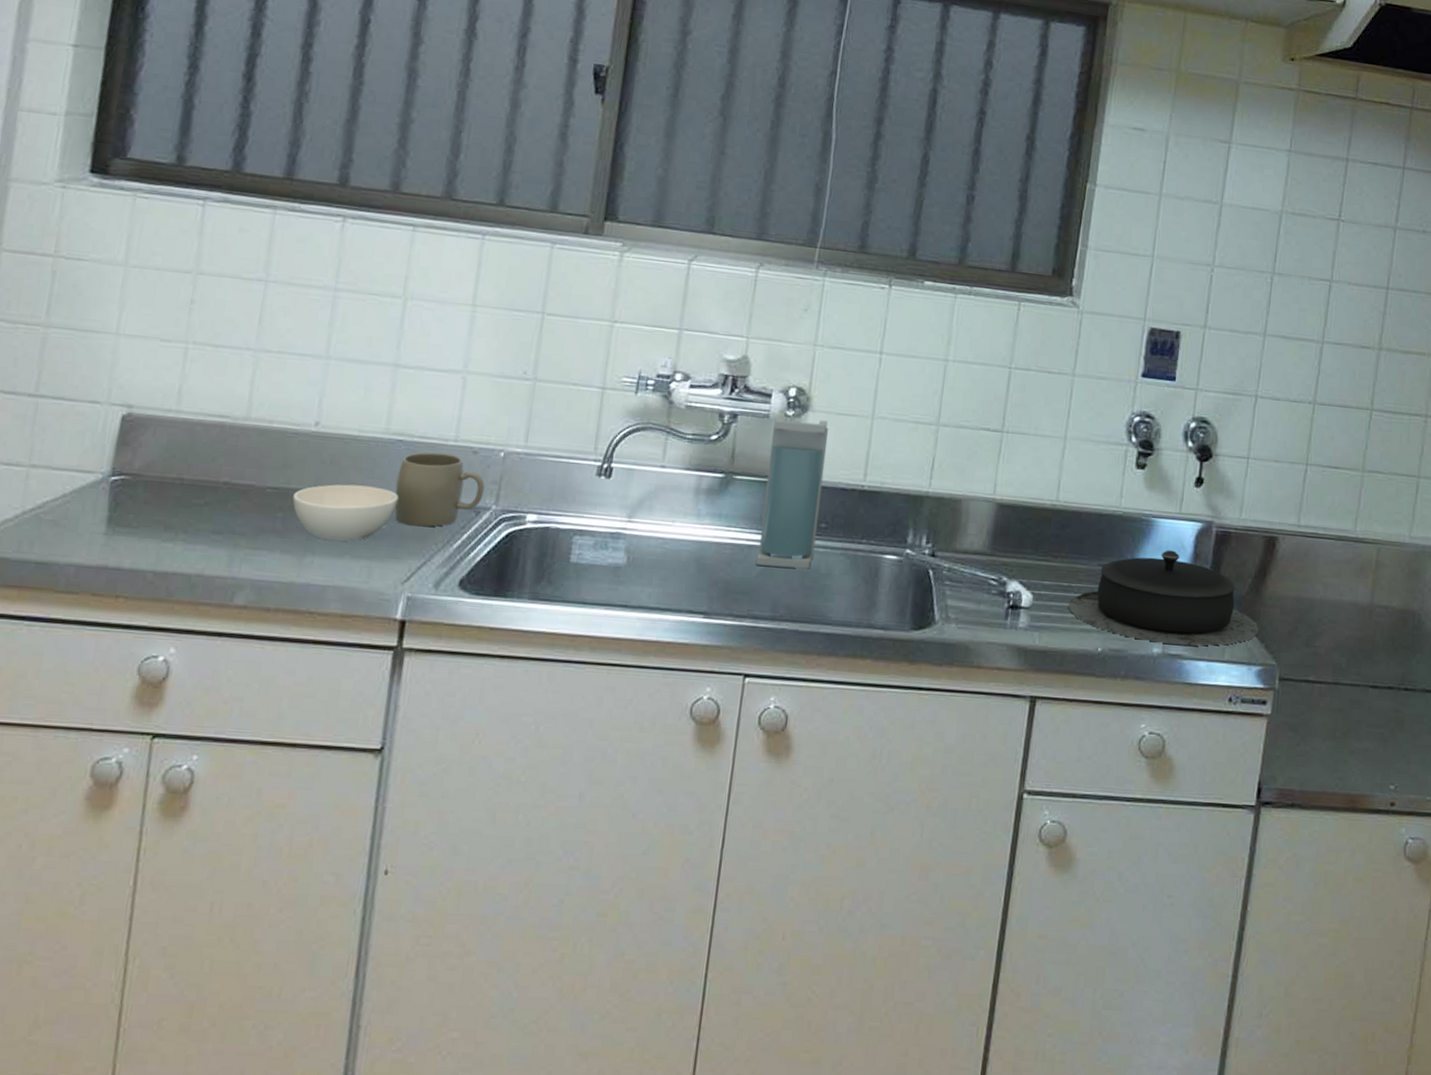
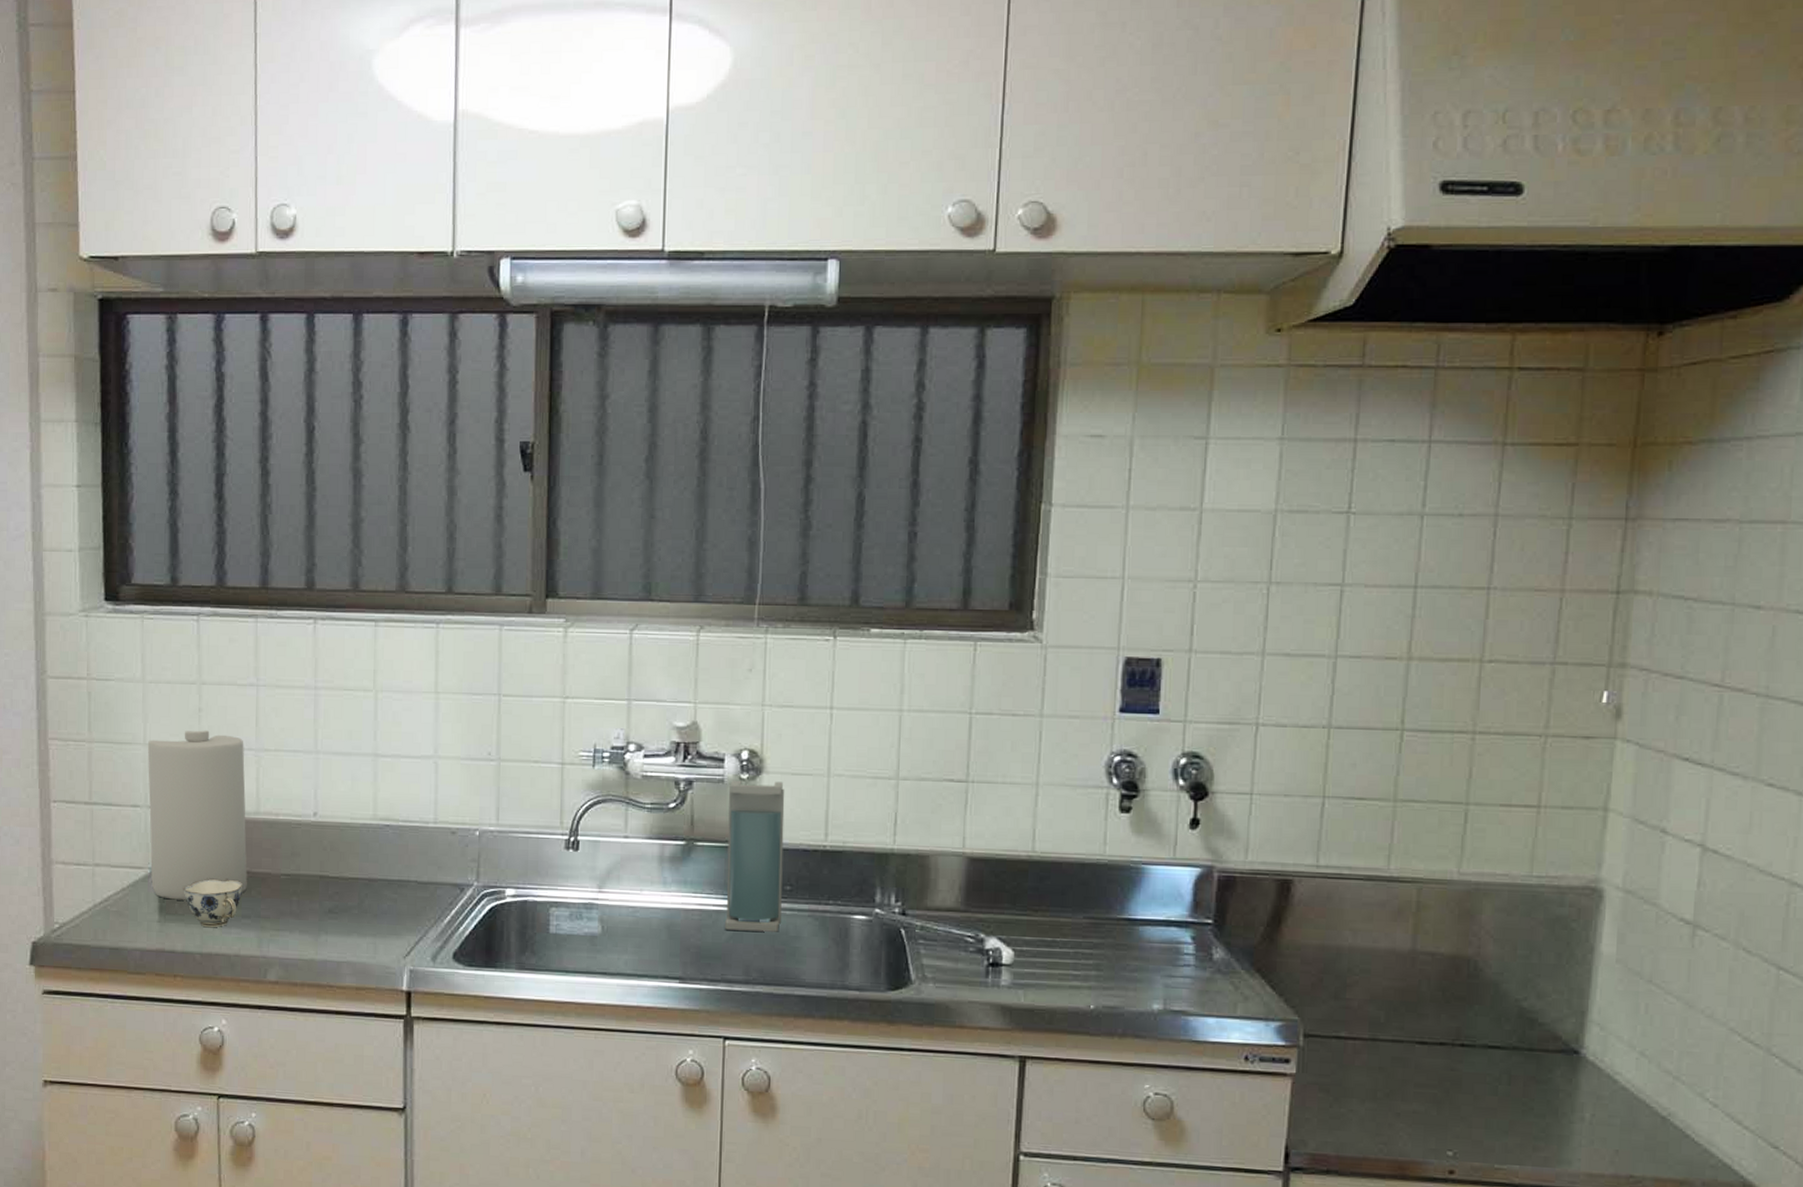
paper towel holder: none [102,323,242,511] -> present [147,730,247,900]
teacup: none [141,487,219,544] -> present [183,878,243,928]
bowl: present [292,484,399,541] -> none [303,868,392,921]
mug: present [394,452,485,527] -> none [388,834,465,905]
cooking pot: present [1068,550,1259,646] -> none [1054,899,1276,1001]

